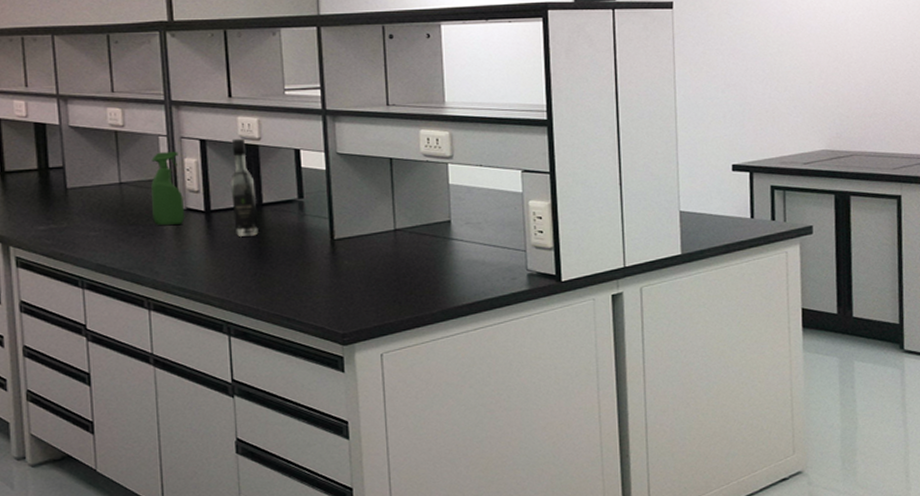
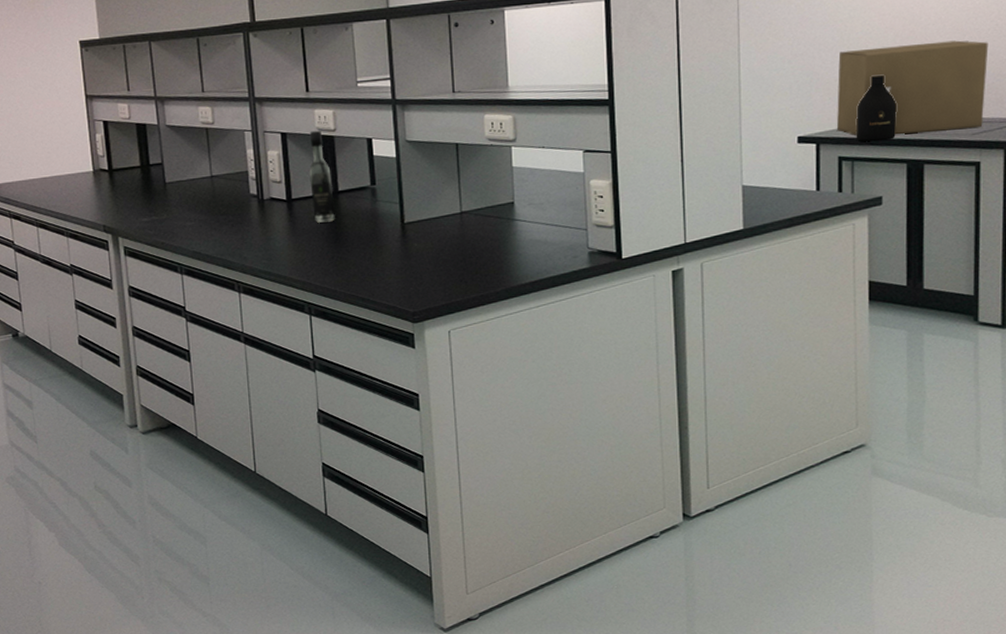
spray bottle: present [151,152,185,226] -> none [238,145,269,215]
box: none [768,79,906,167] -> present [836,40,989,137]
bottle: none [786,109,824,173] -> present [856,75,897,142]

